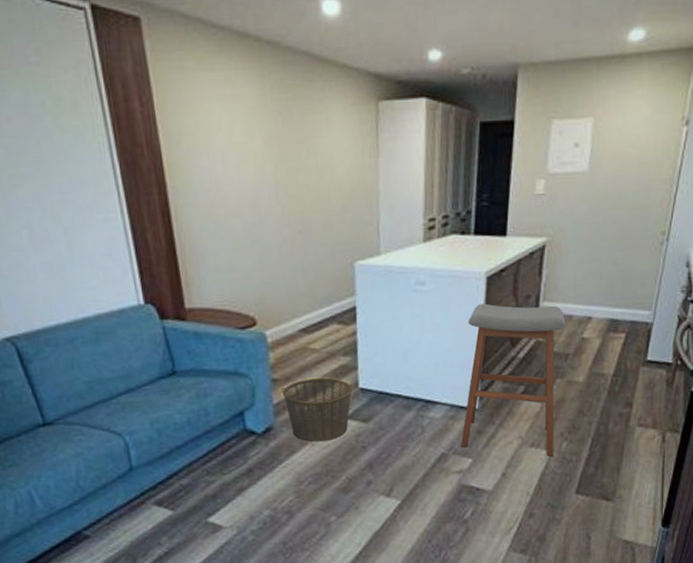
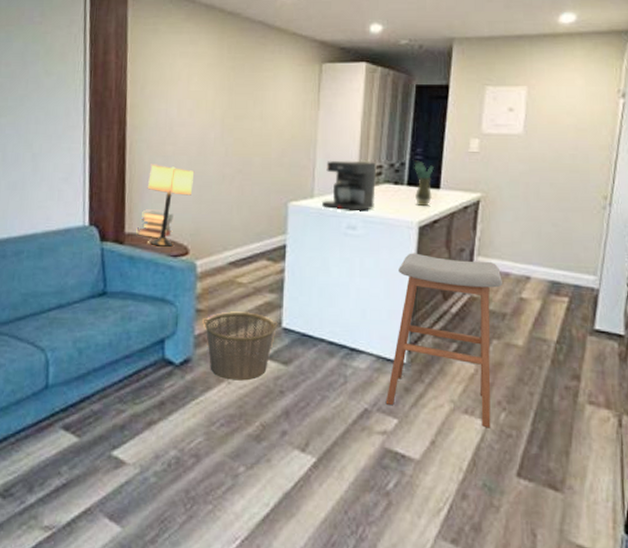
books: none [200,282,236,312] -> present [138,210,174,239]
table lamp: none [201,231,252,321] -> present [147,165,195,248]
coffee maker: none [388,211,443,268] -> present [321,160,377,213]
vase: none [480,207,500,255] -> present [414,160,434,206]

